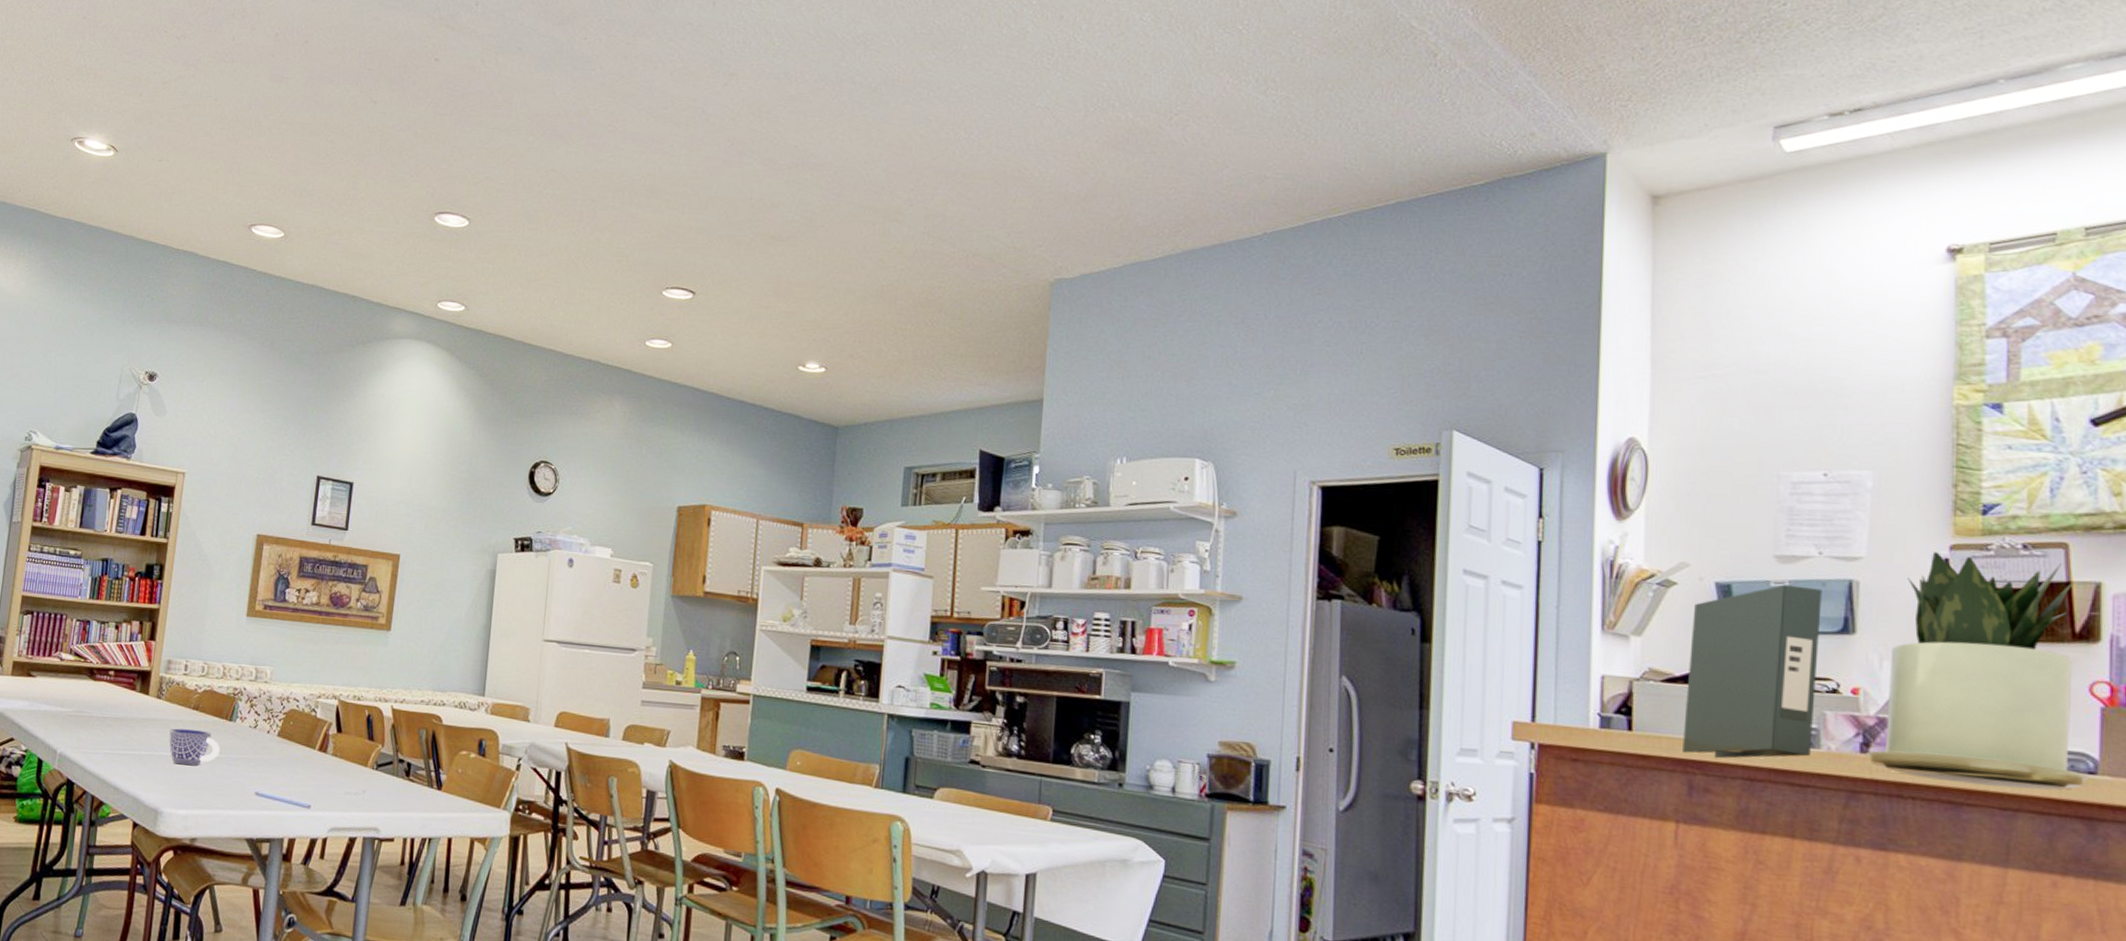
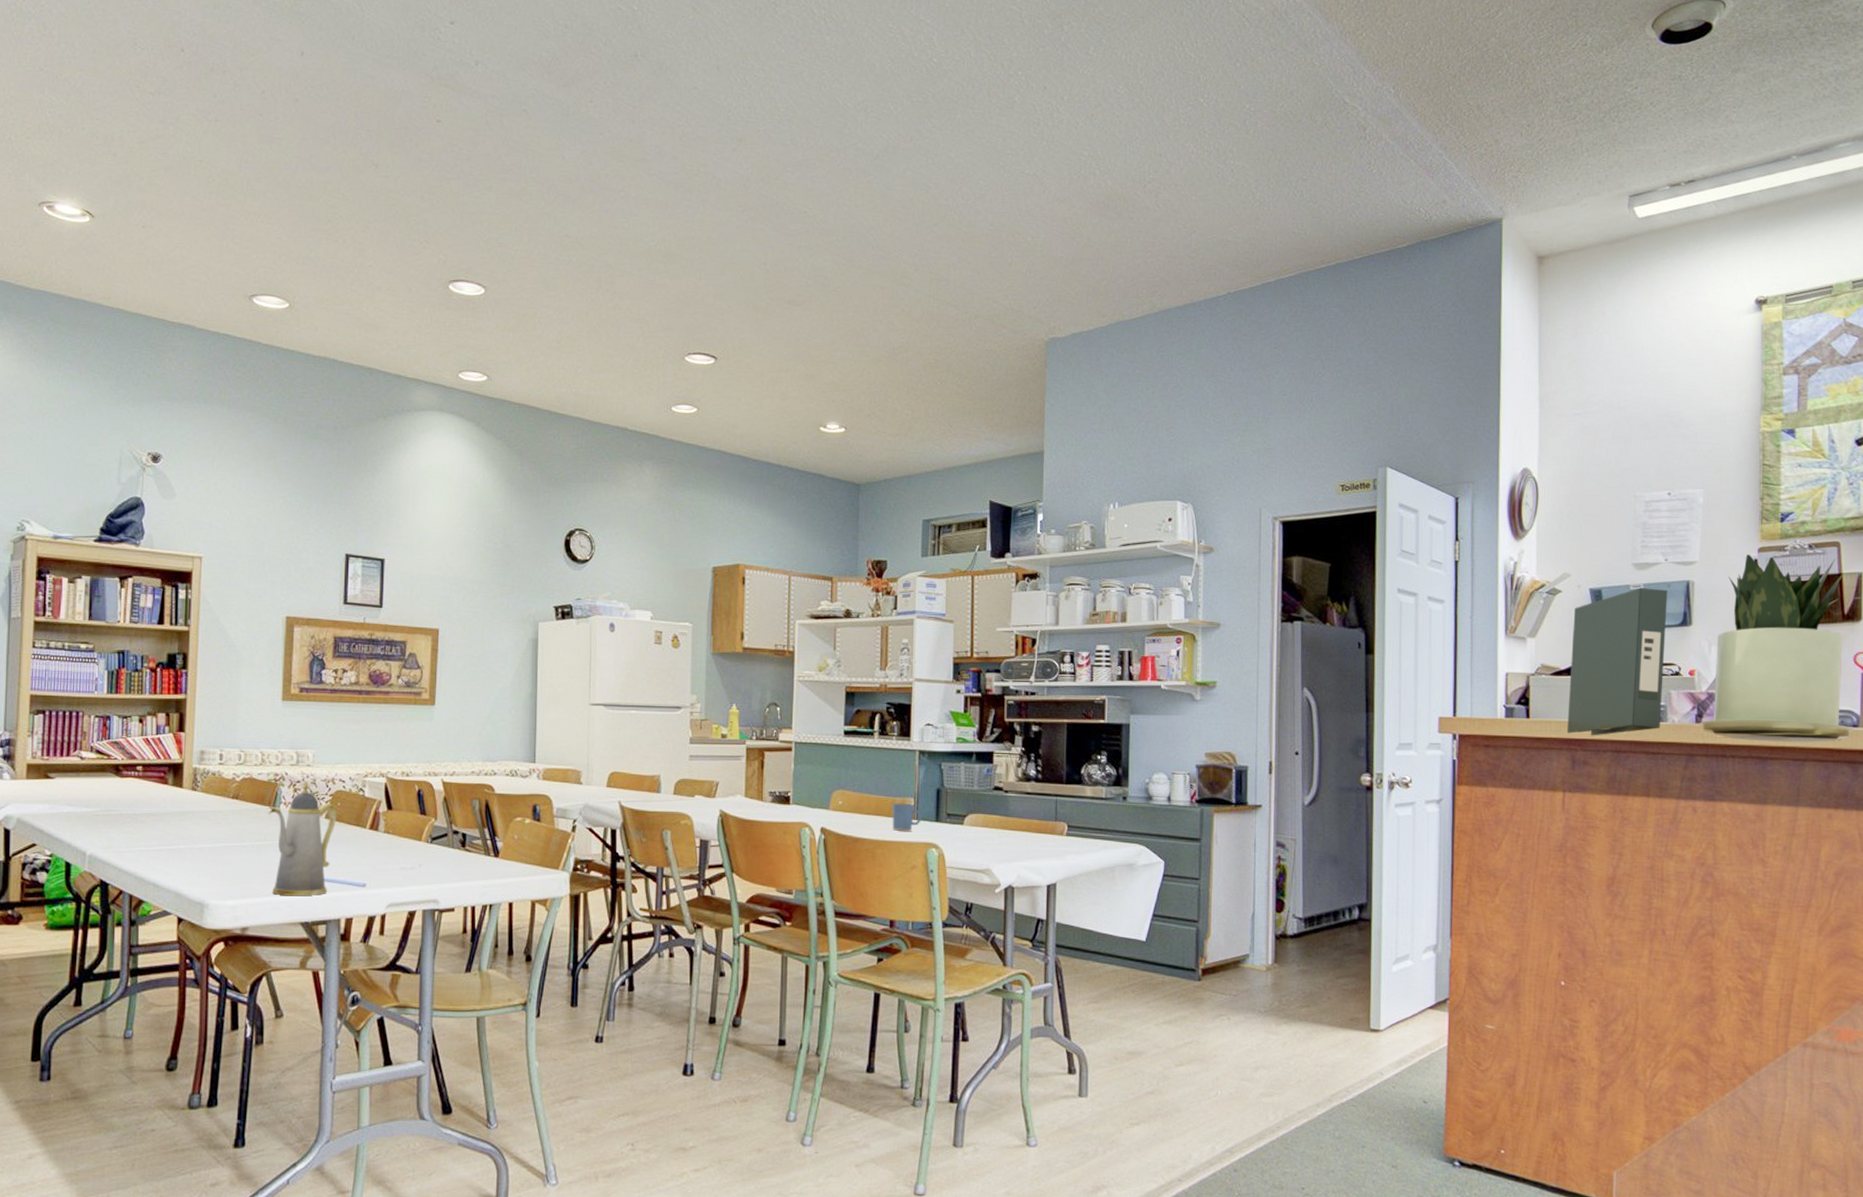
cup: present [169,728,220,766] -> none [209,819,265,856]
coffee pot: none [222,696,290,813] -> present [268,780,337,896]
mug: none [853,768,887,801] -> present [892,803,921,831]

